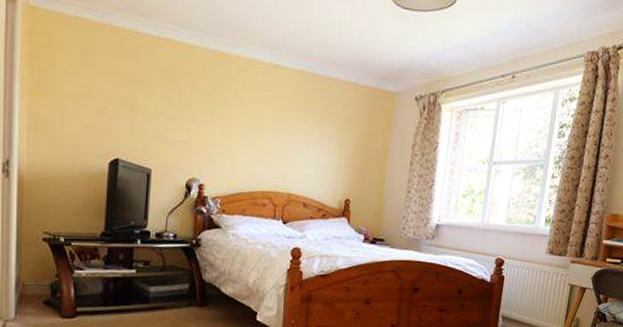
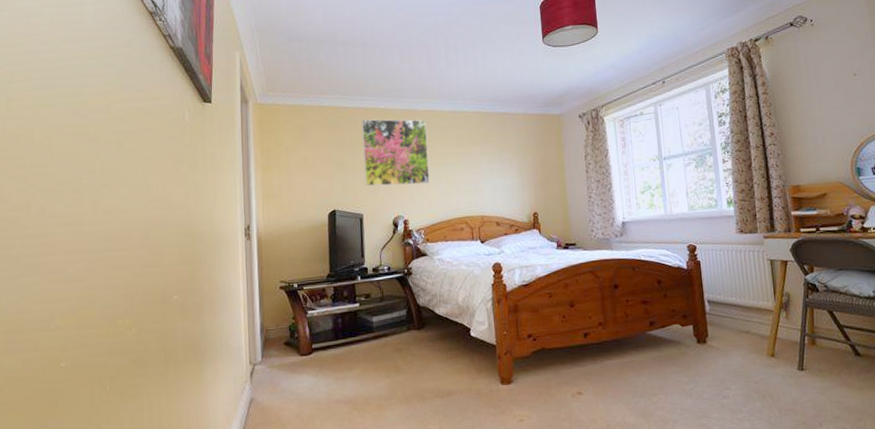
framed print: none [157,53,240,146] -> present [362,119,430,187]

